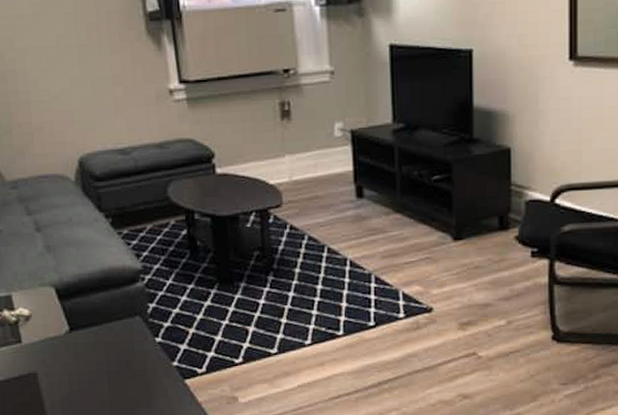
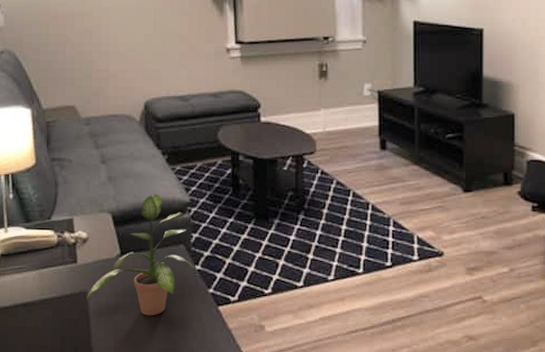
potted plant: none [37,262,155,394] -> present [87,193,195,316]

